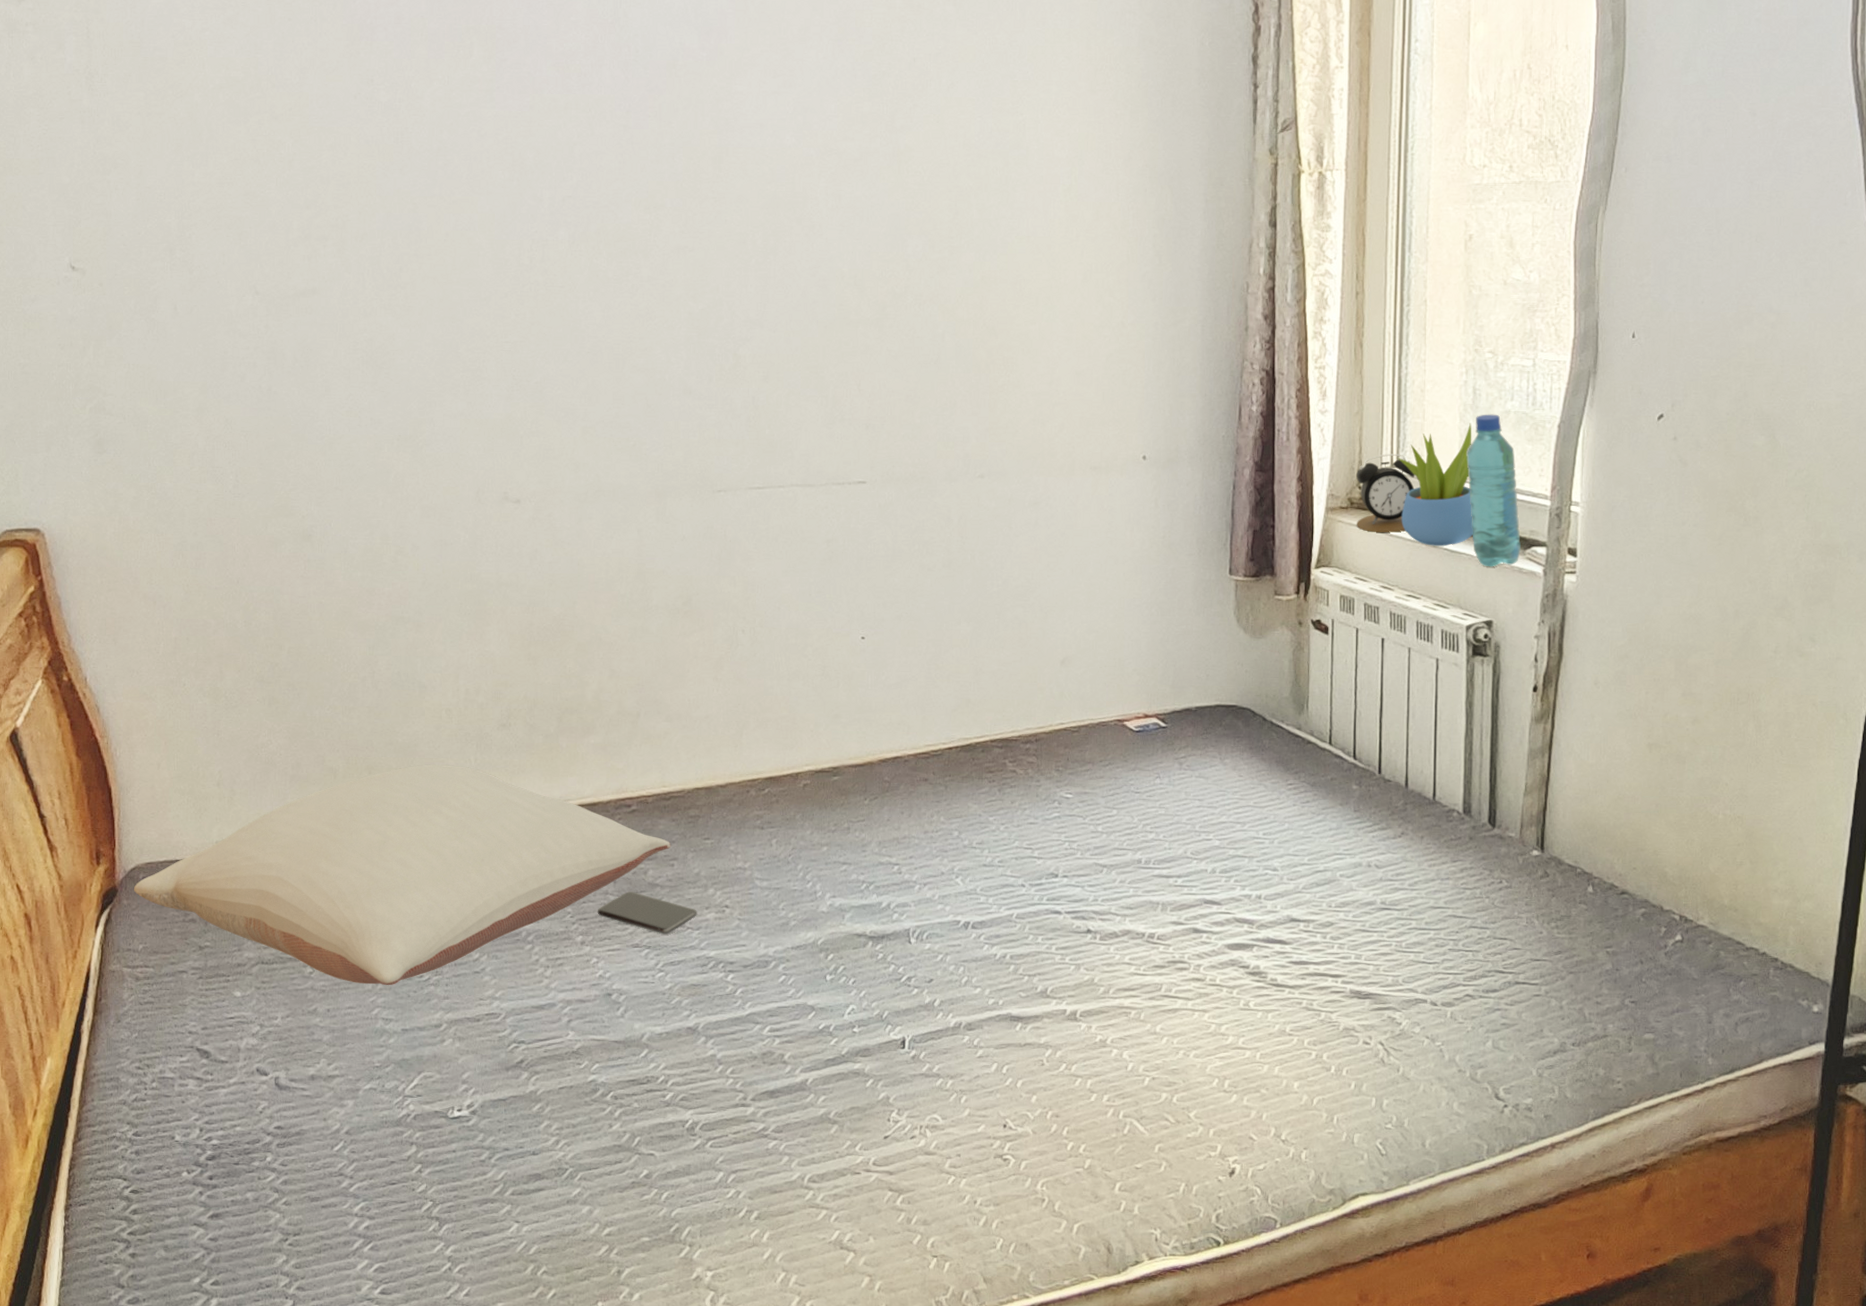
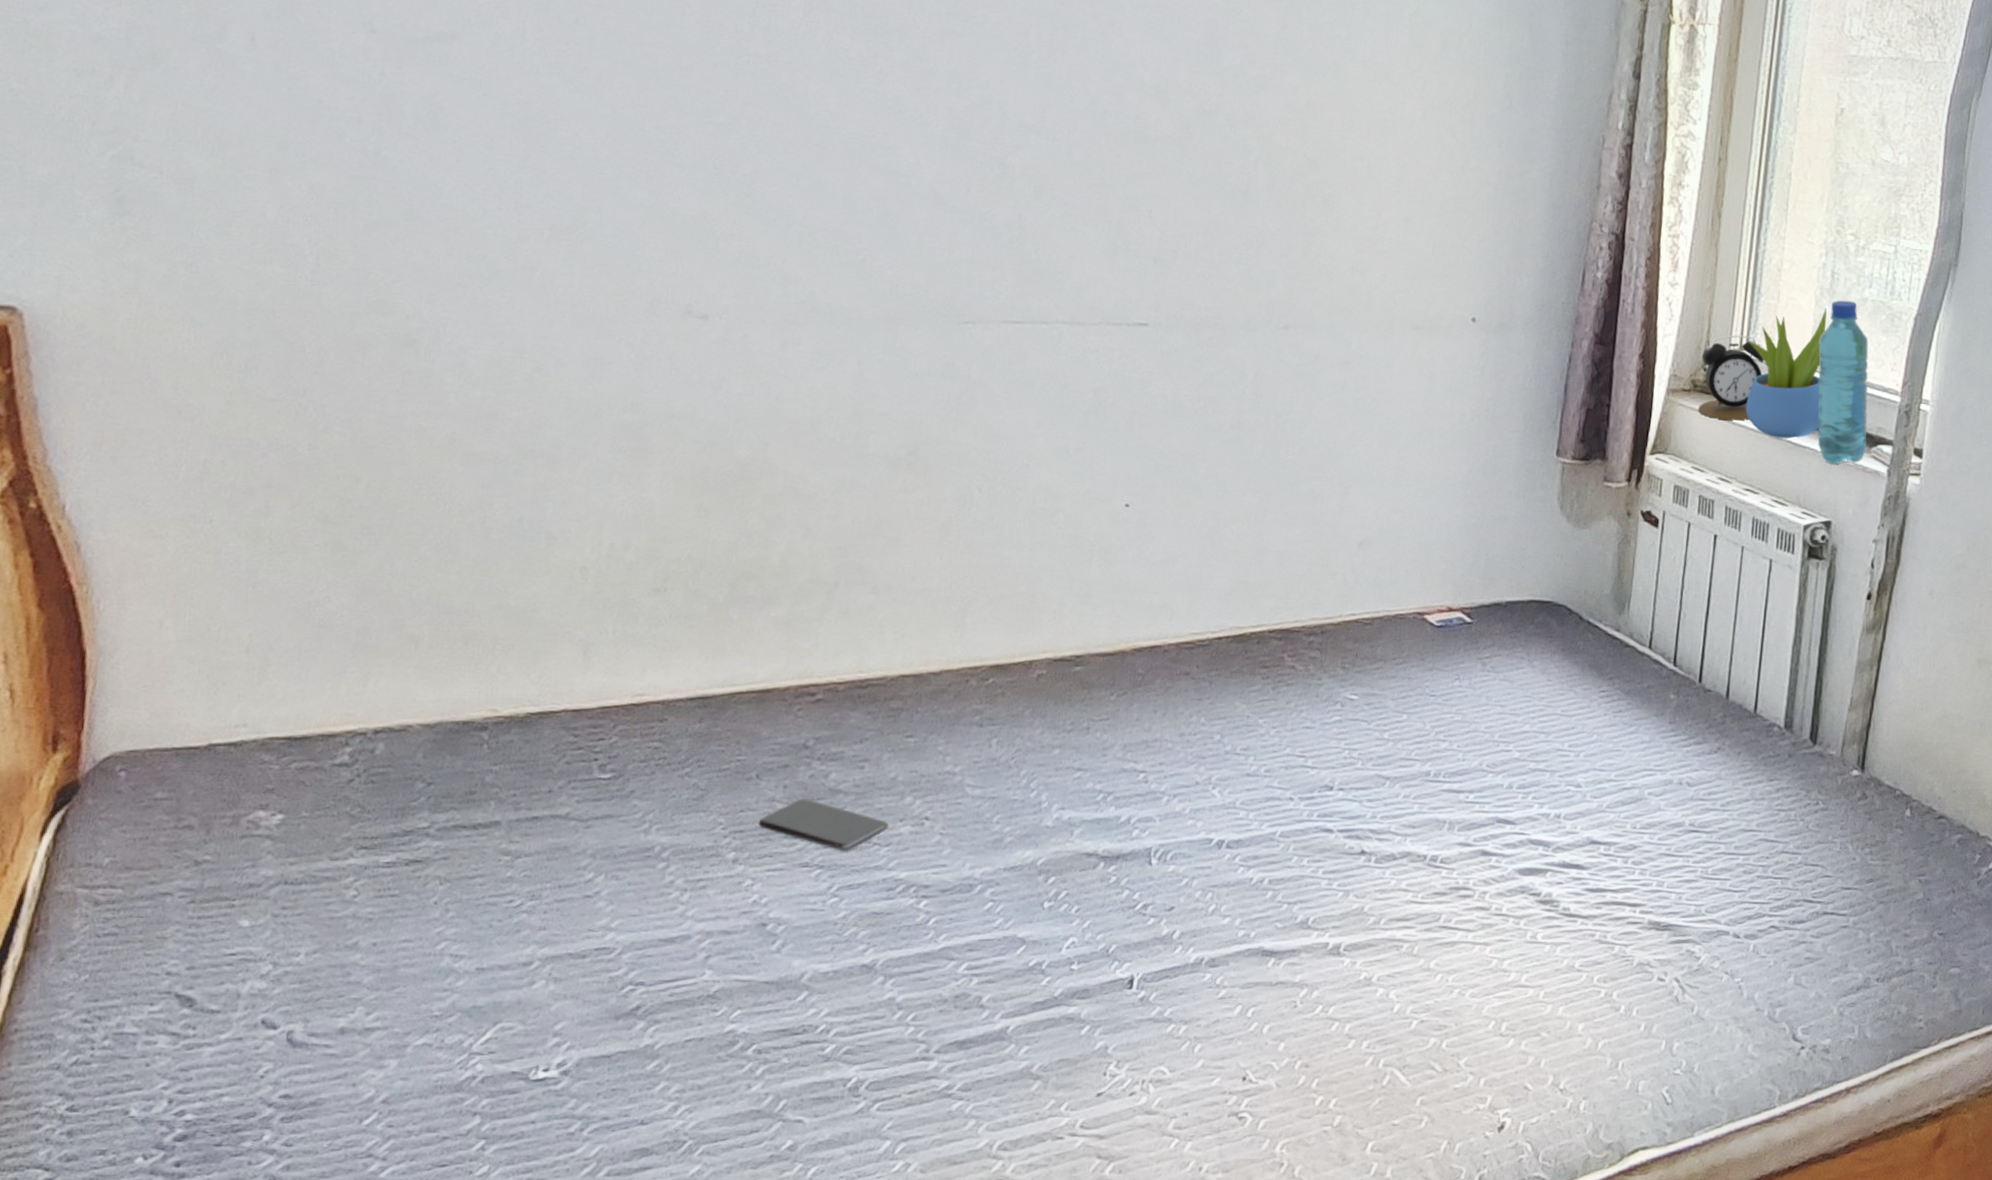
pillow: present [133,764,671,986] -> none [104,635,863,913]

